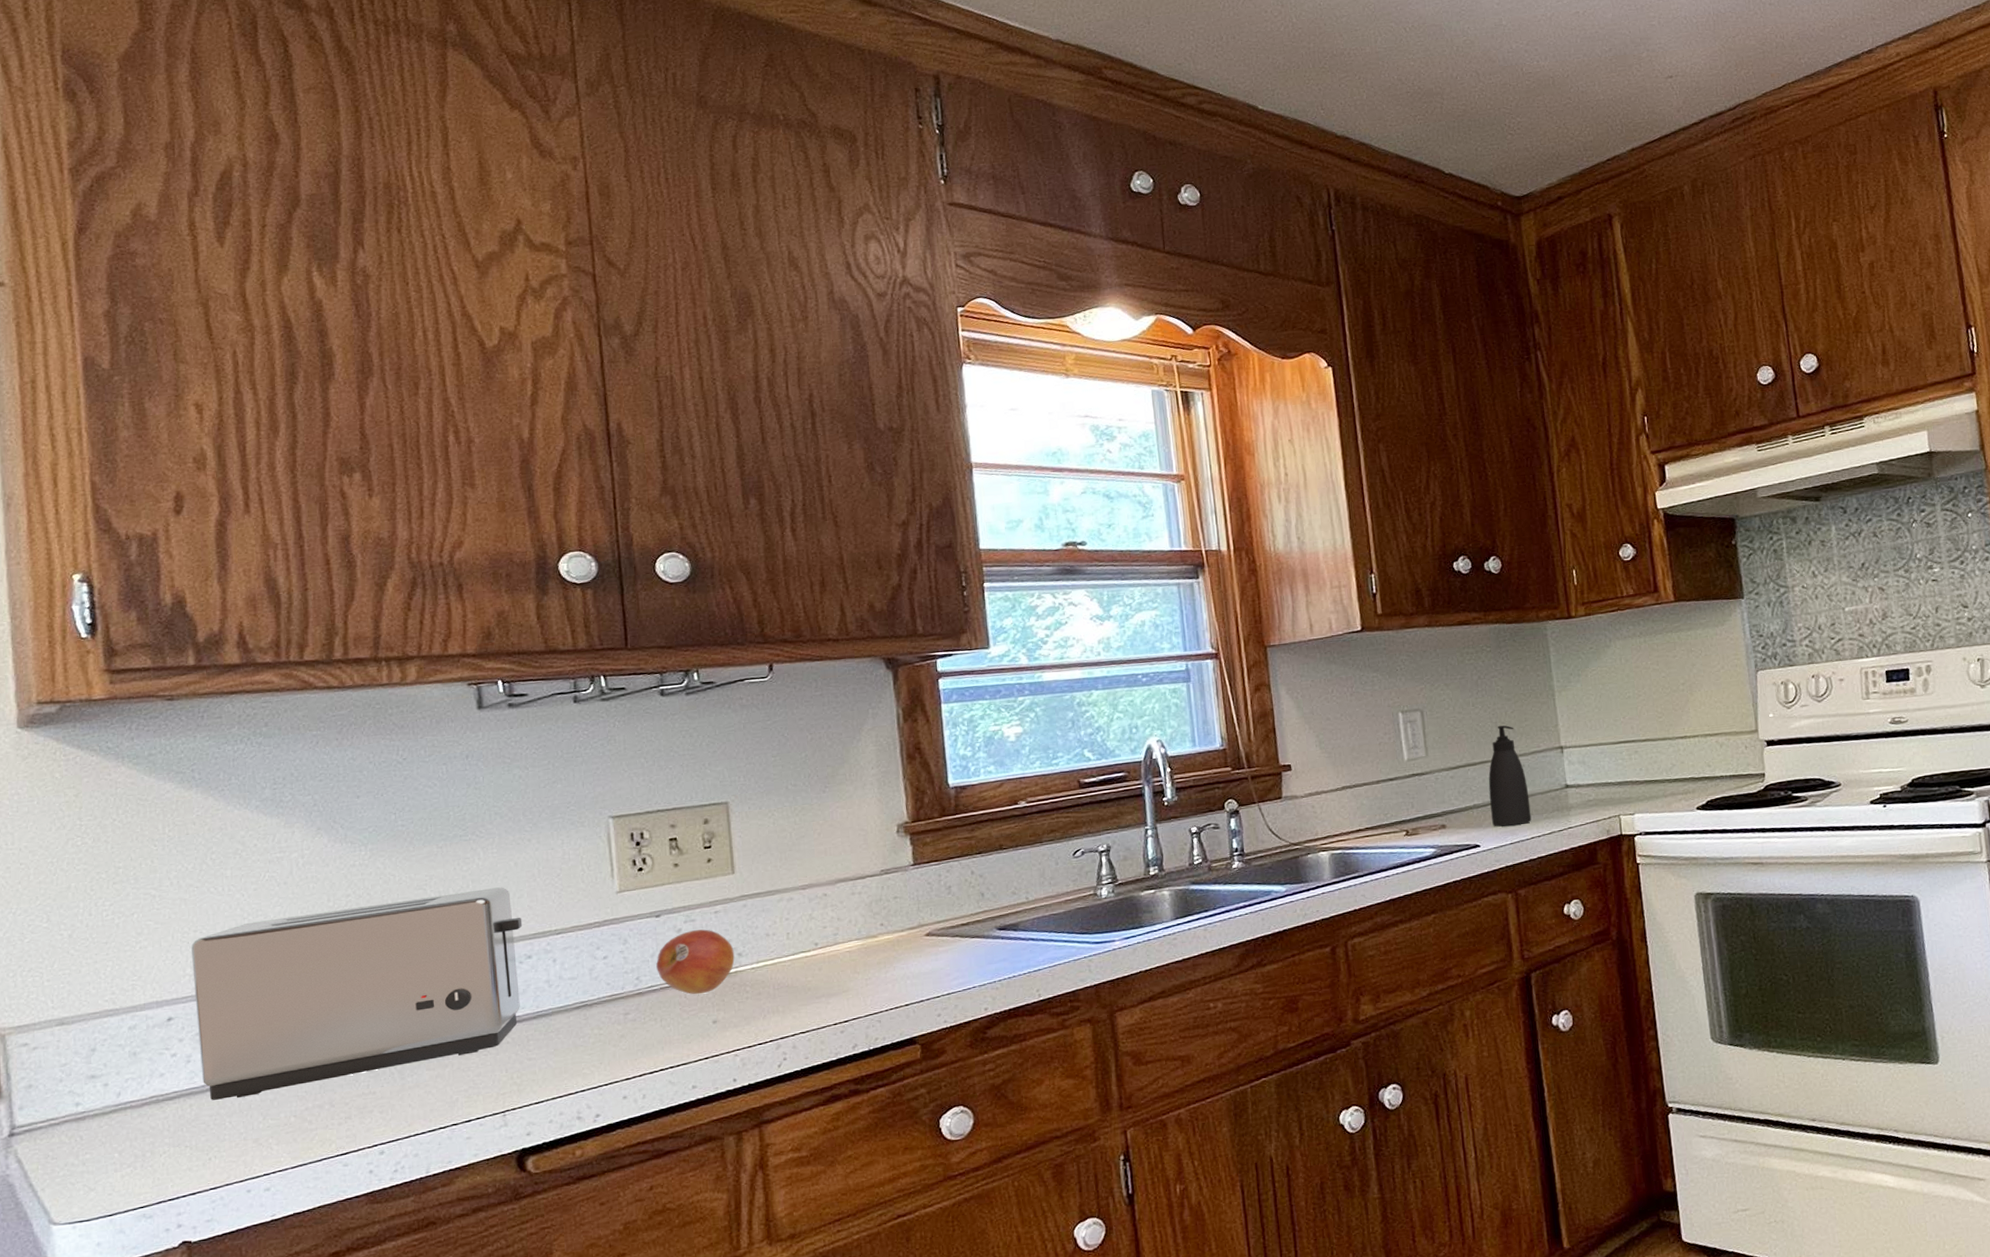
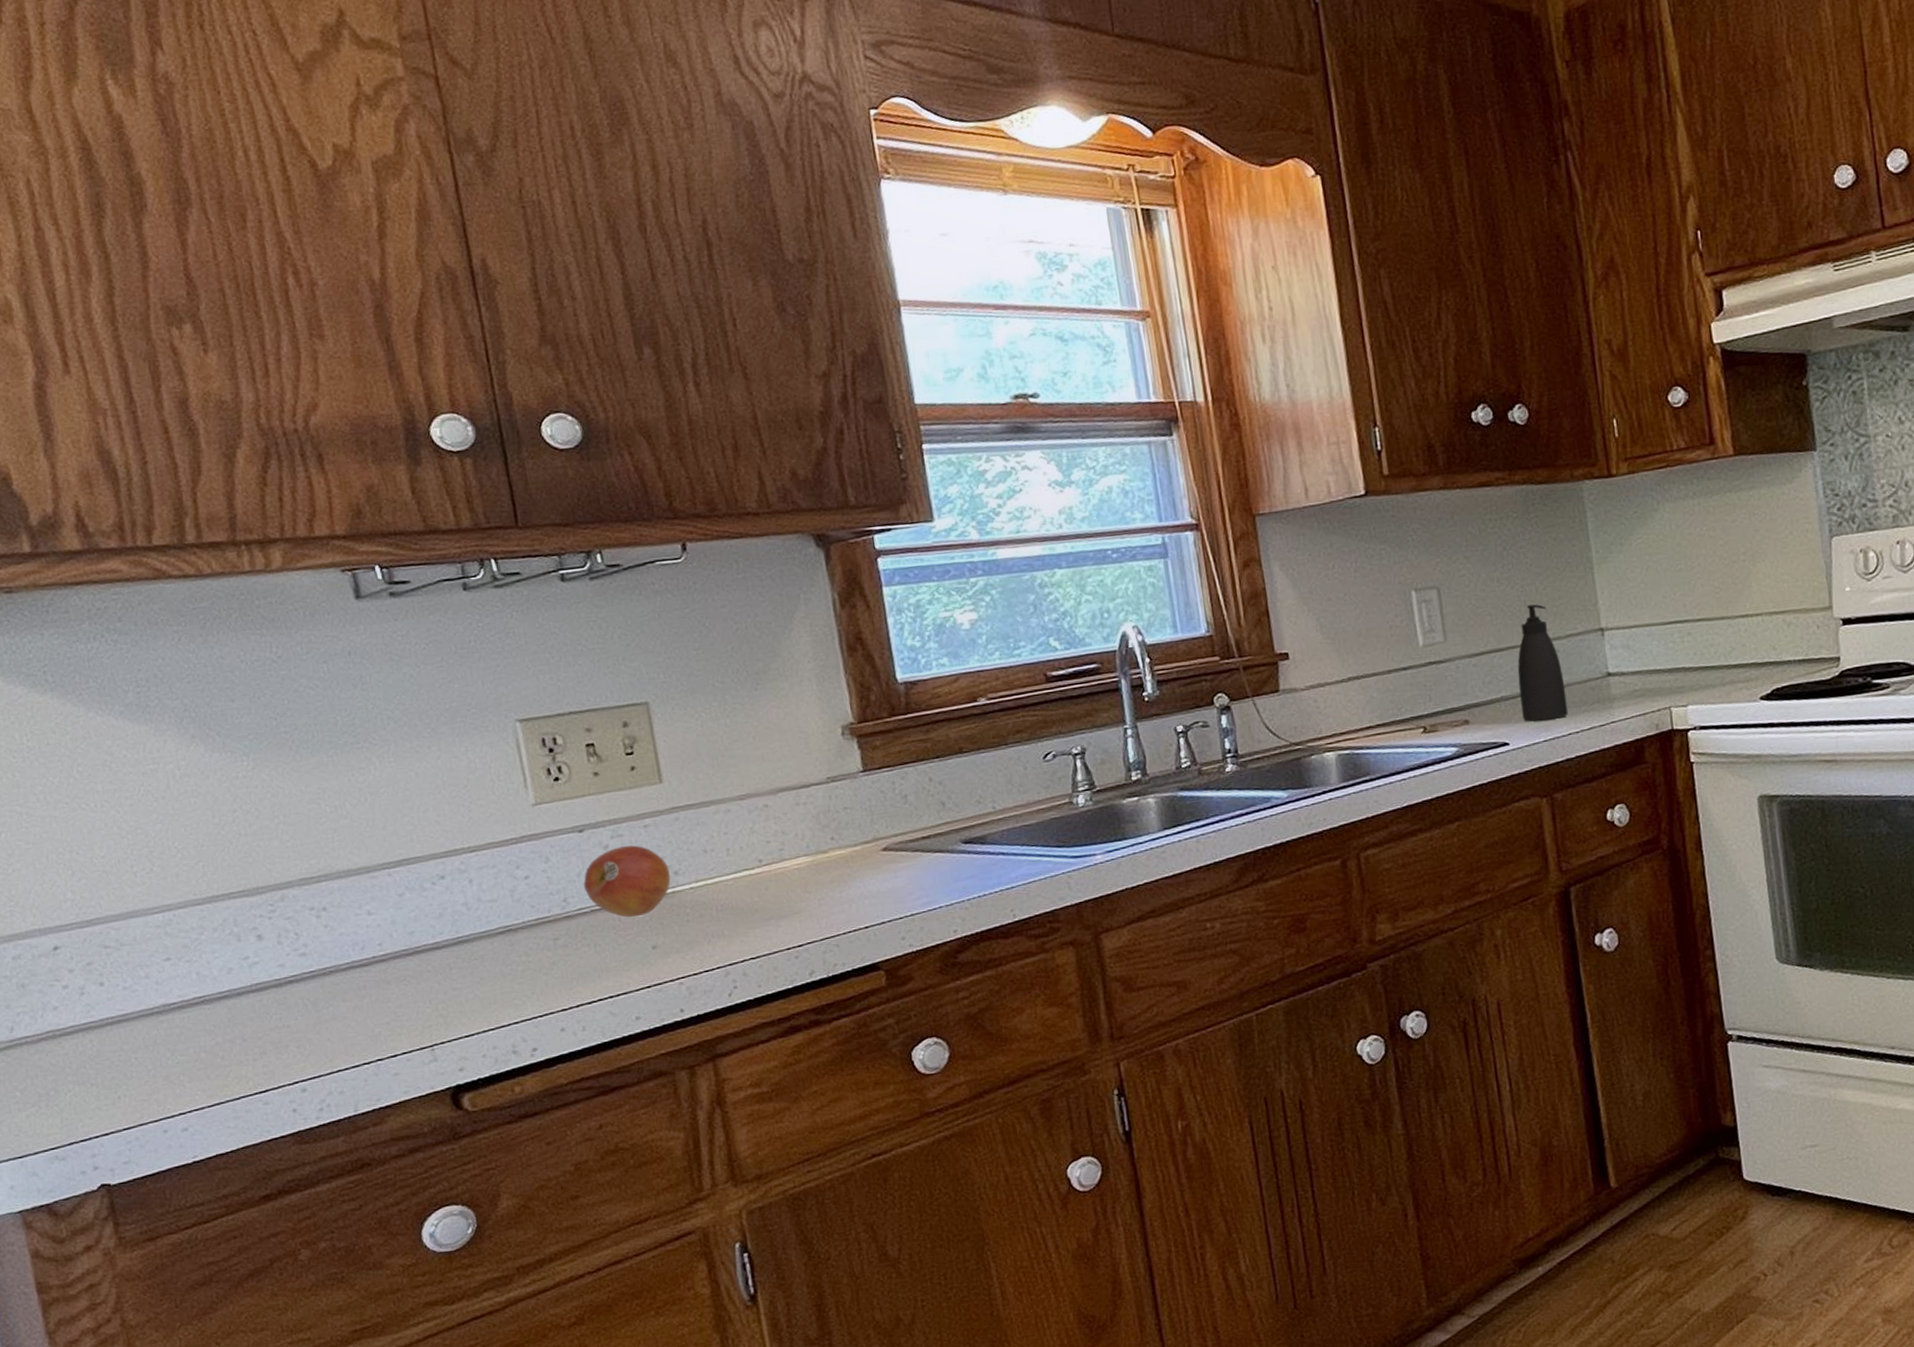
toaster: present [190,887,523,1100] -> none [68,800,438,1035]

